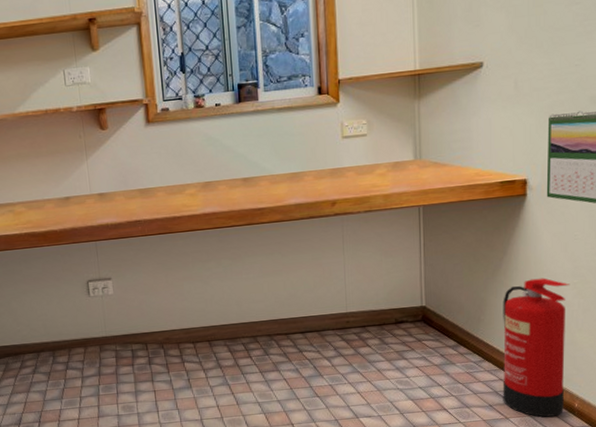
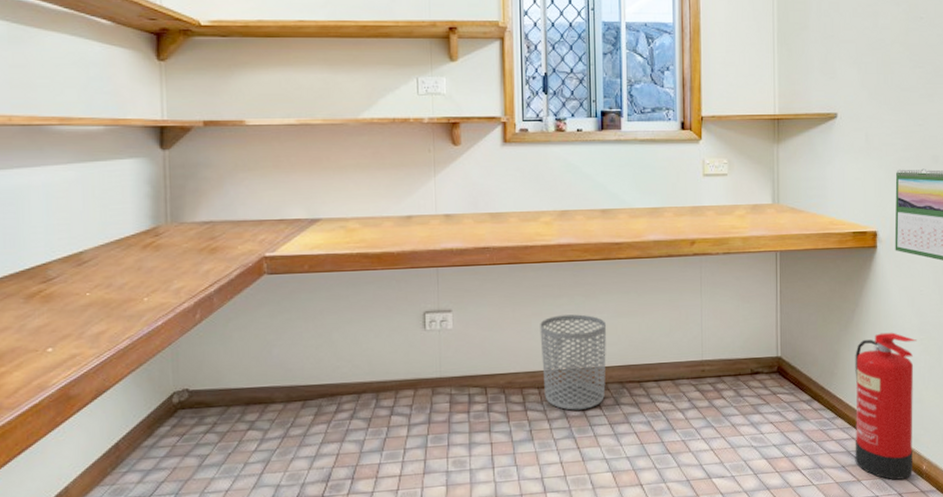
waste bin: none [191,276,255,361] -> present [540,314,607,410]

